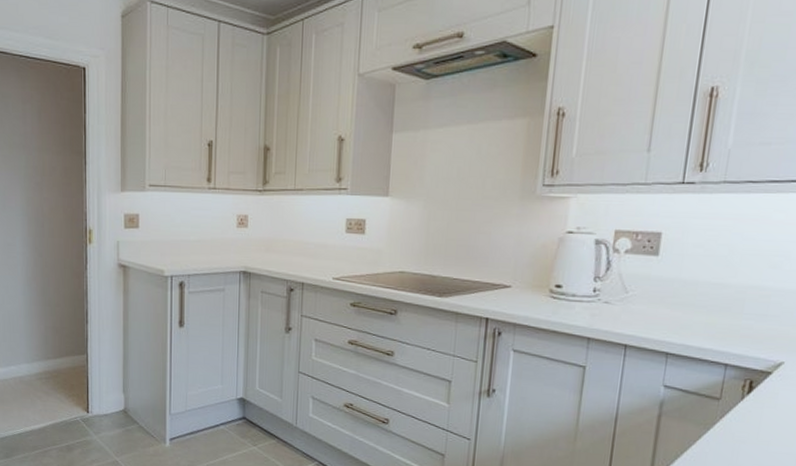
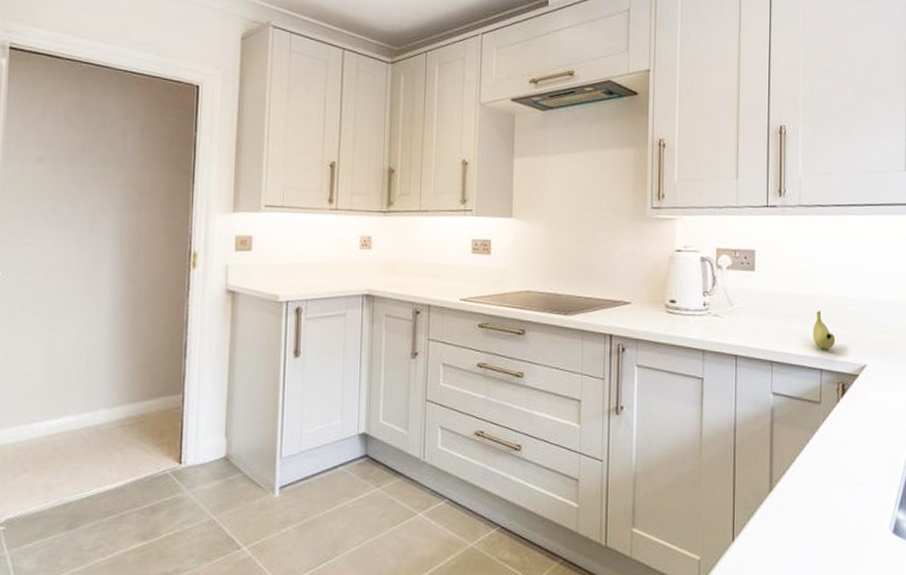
fruit: none [720,301,750,343] -> present [813,311,836,349]

